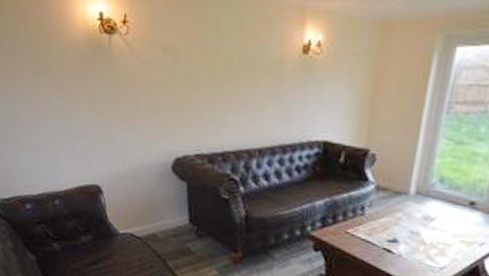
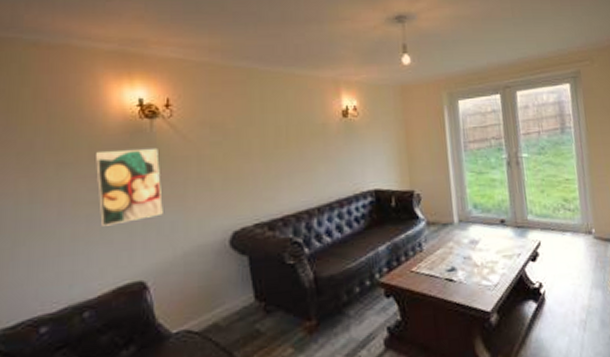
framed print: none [62,63,117,133] -> present [95,149,163,226]

